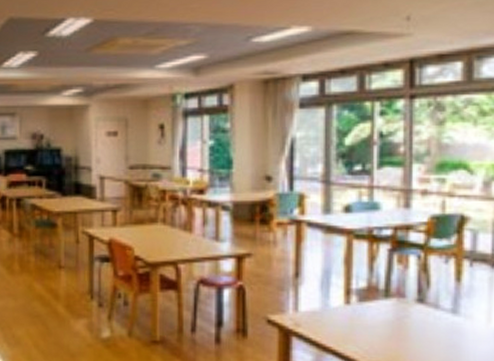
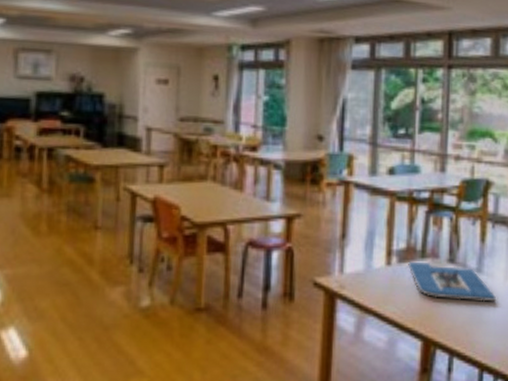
board game: none [368,300,478,345] -> present [407,261,497,302]

